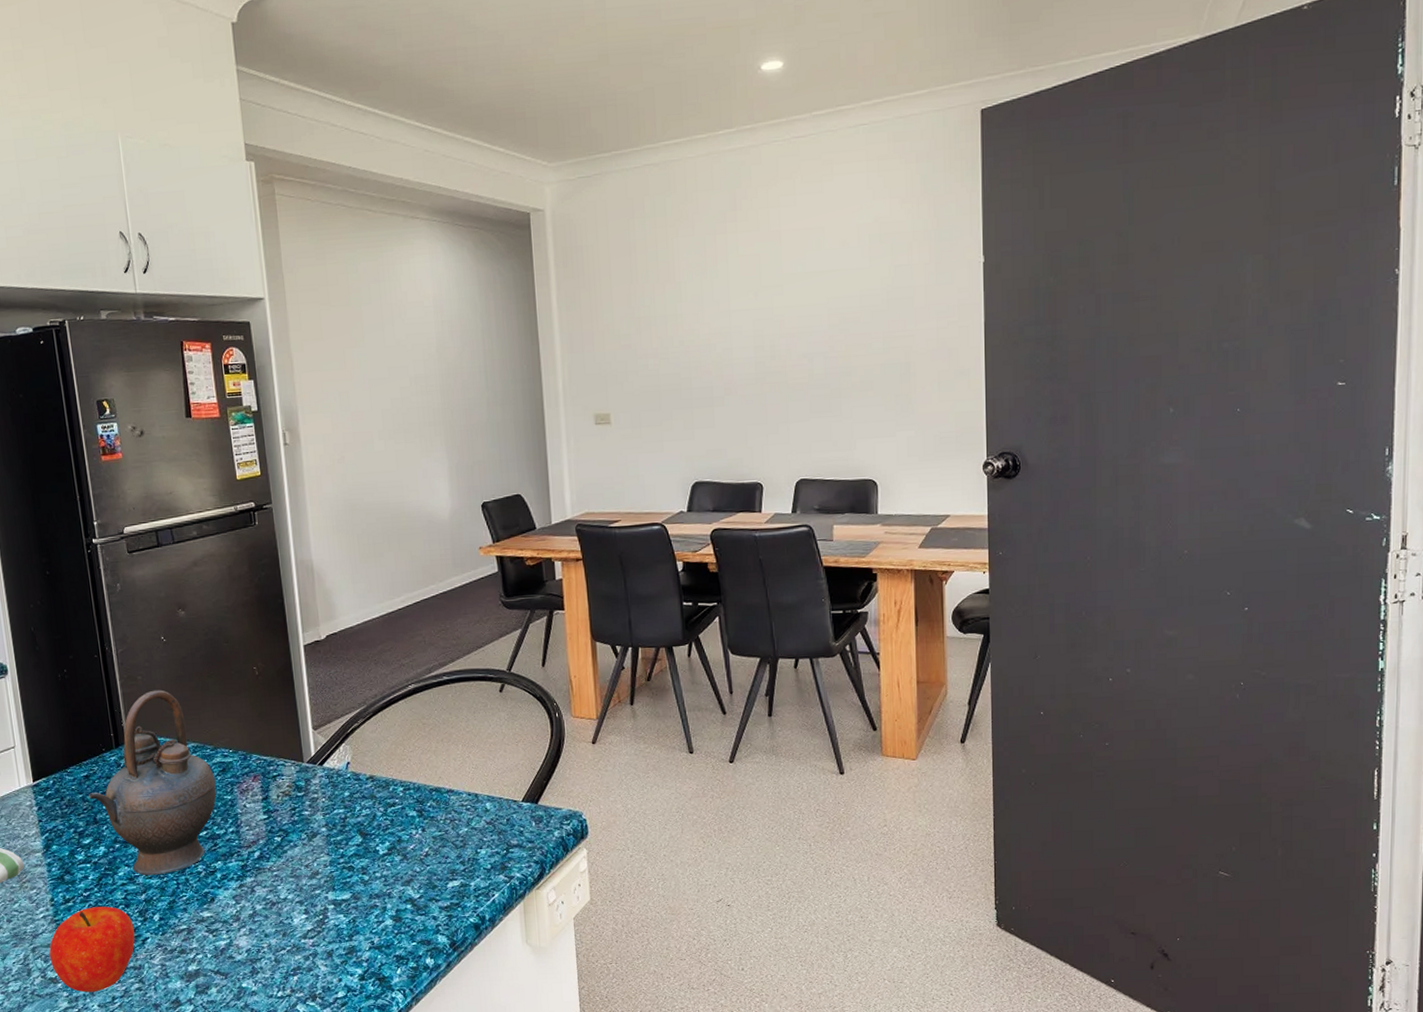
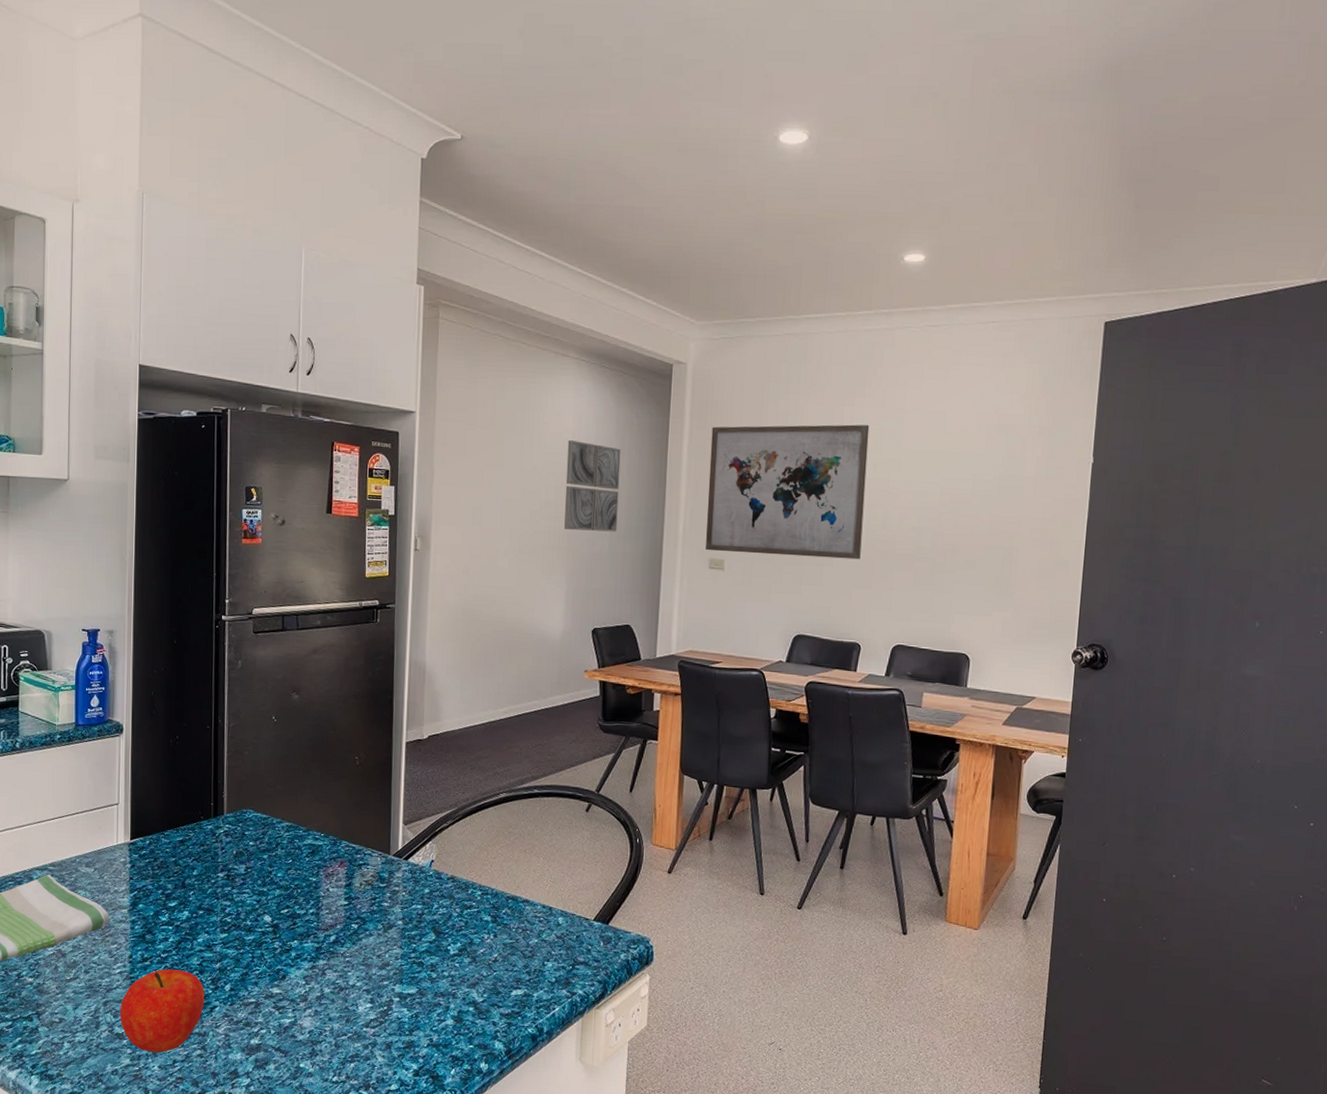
teapot: present [88,690,217,876] -> none [180,766,304,947]
wall art: none [429,307,494,403] -> present [564,440,621,532]
wall art: none [579,252,752,406] -> present [705,424,870,560]

